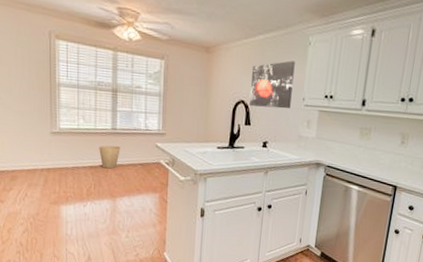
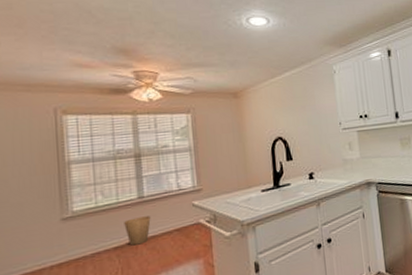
wall art: present [250,60,295,109] -> none [284,90,329,142]

